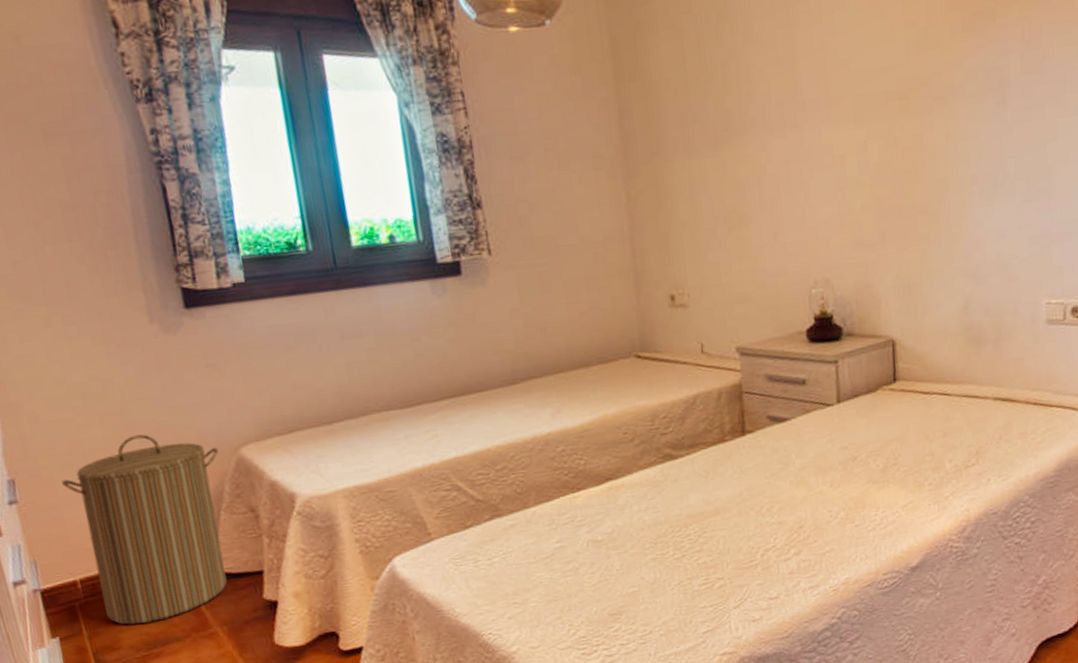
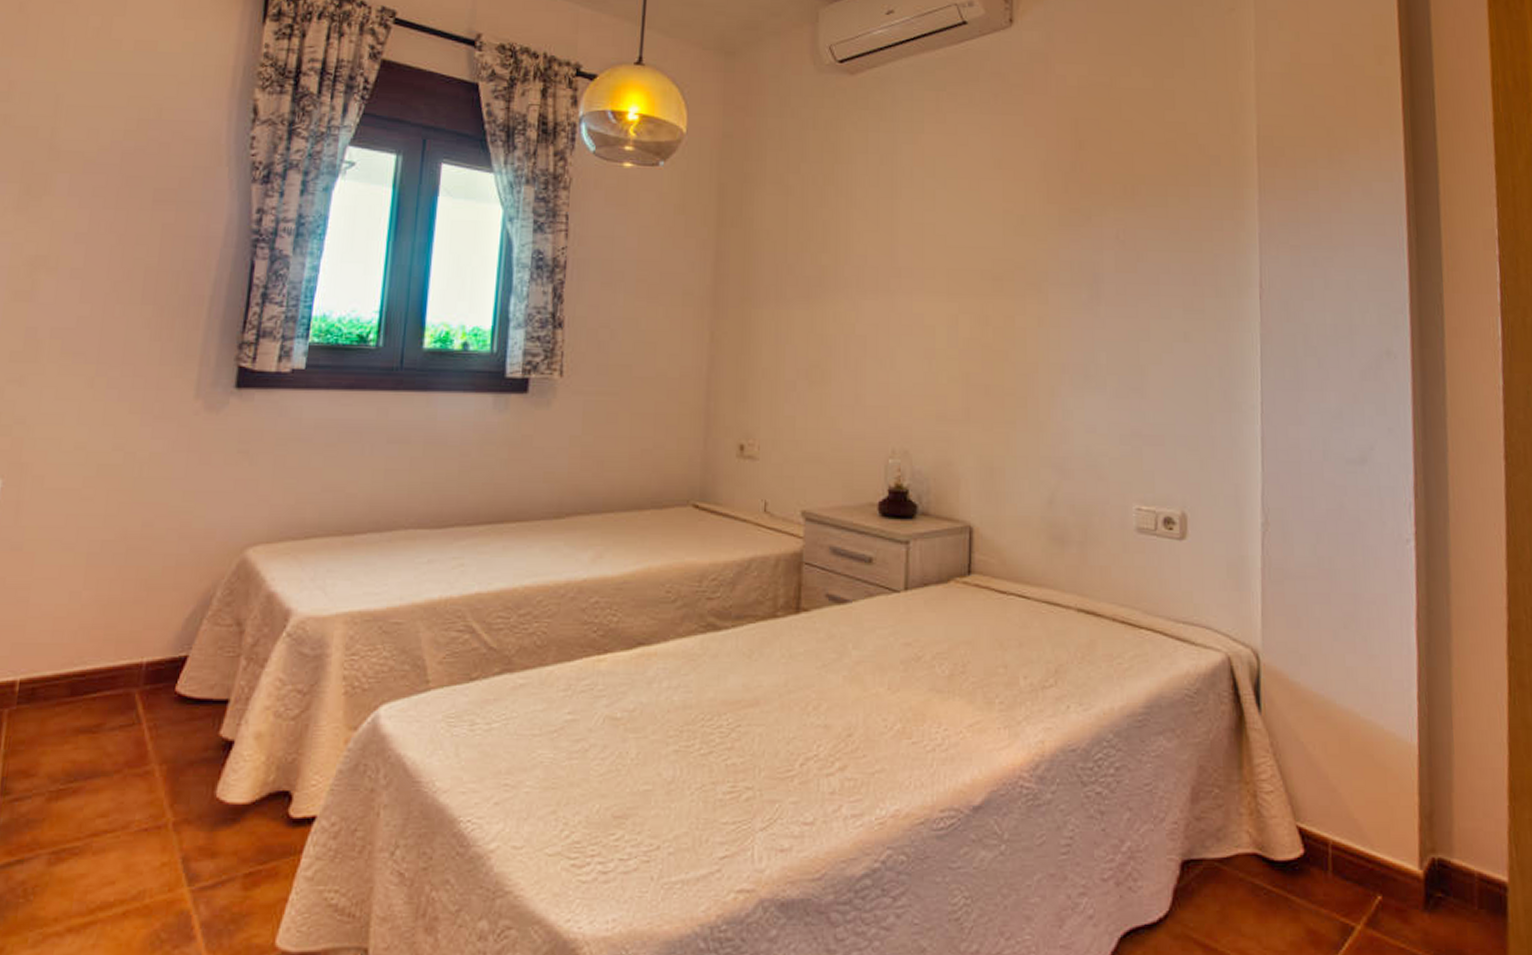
laundry hamper: present [62,434,228,625] -> none [34,518,223,748]

